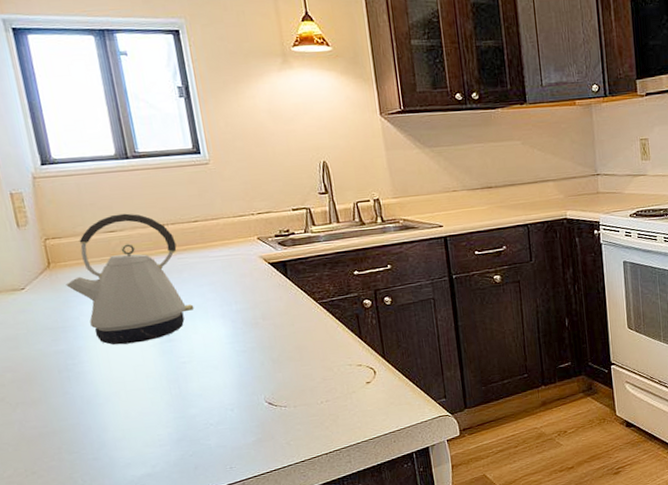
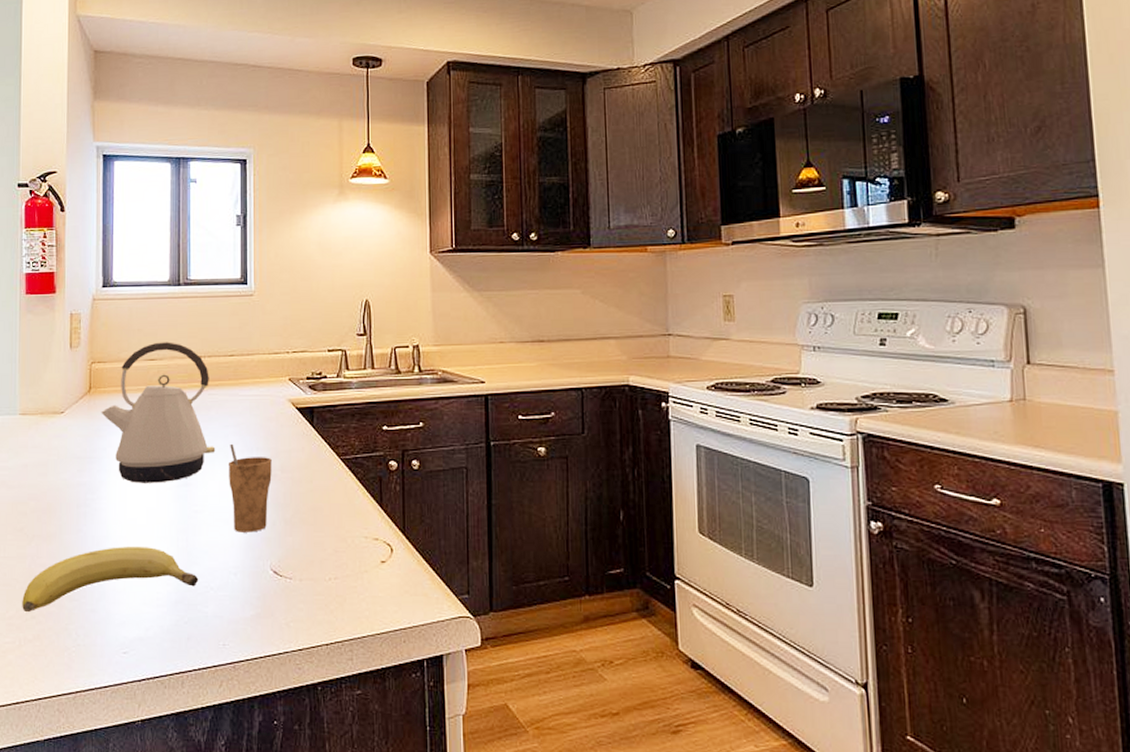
fruit: none [18,398,198,470] -> present [22,547,199,613]
cup: none [208,300,256,375] -> present [229,443,272,533]

